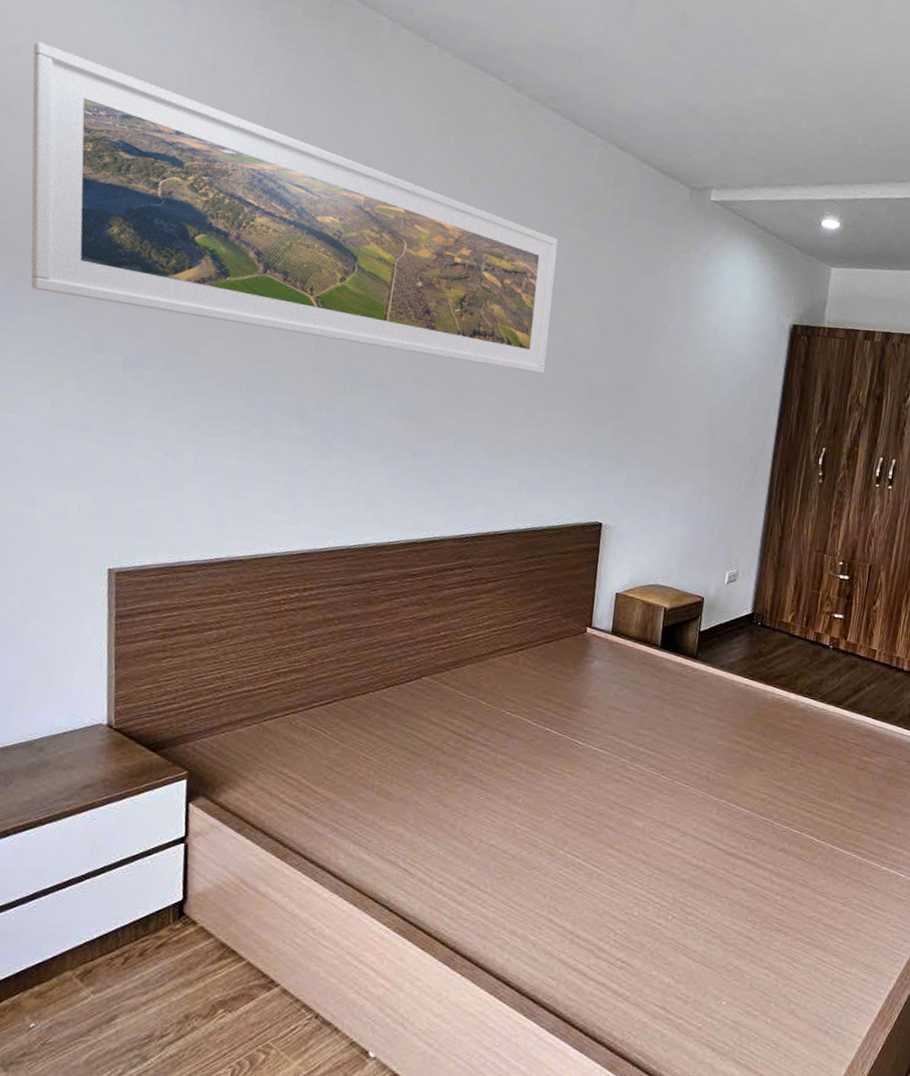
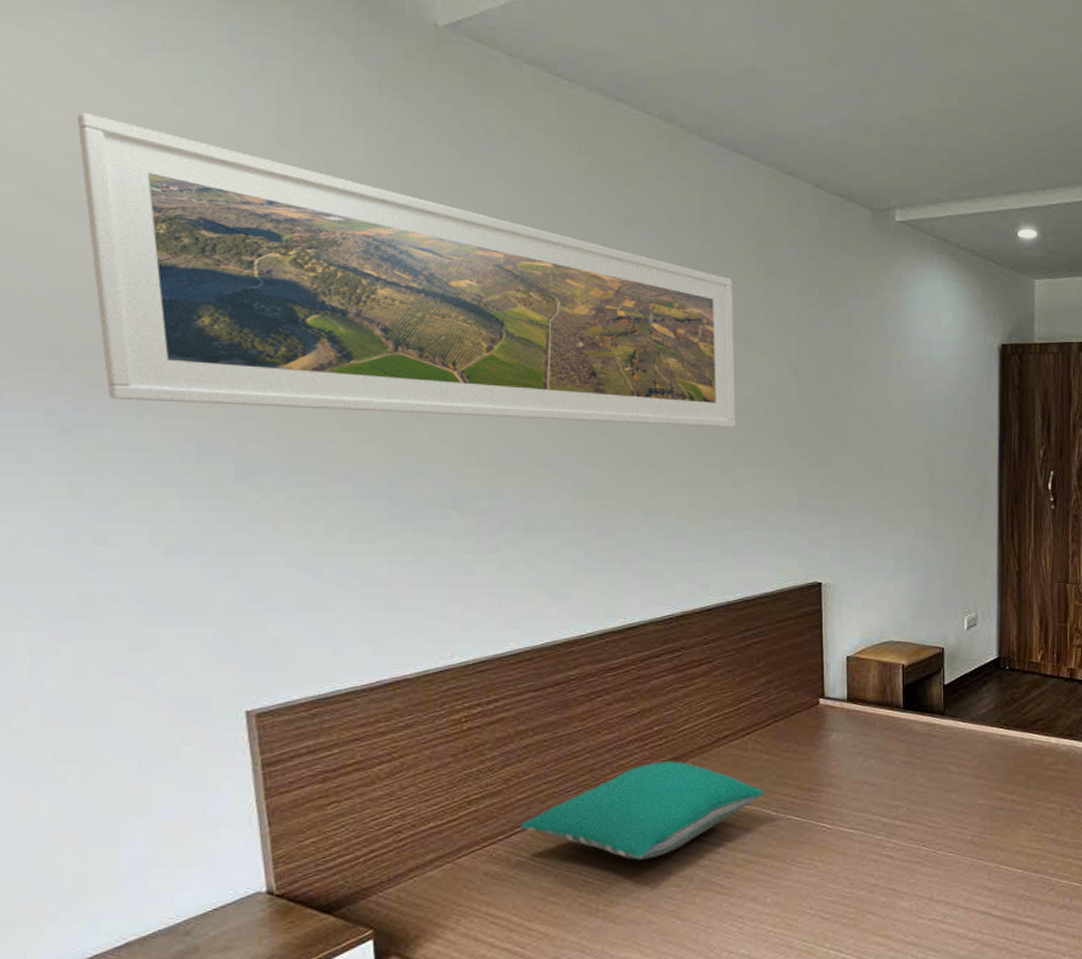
pillow: none [317,663,528,748] -> present [520,761,764,860]

